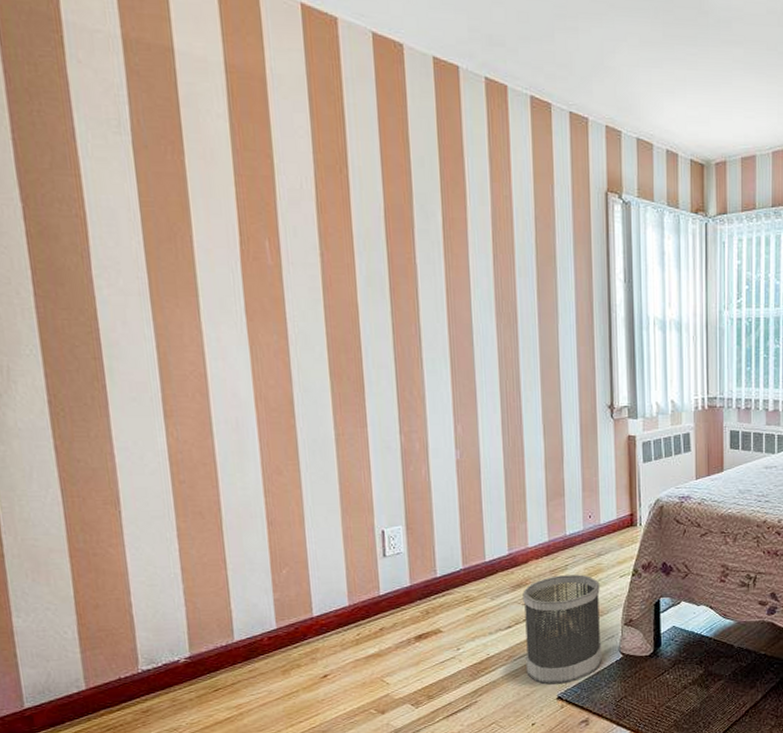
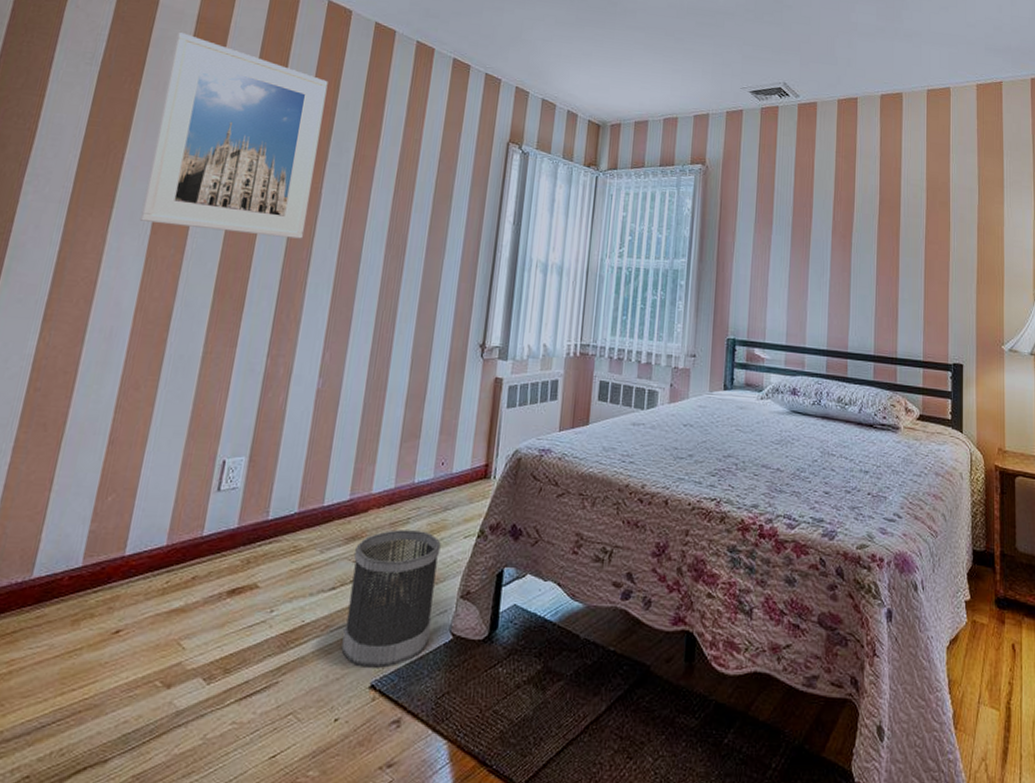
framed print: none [207,86,408,314] -> present [139,32,328,239]

